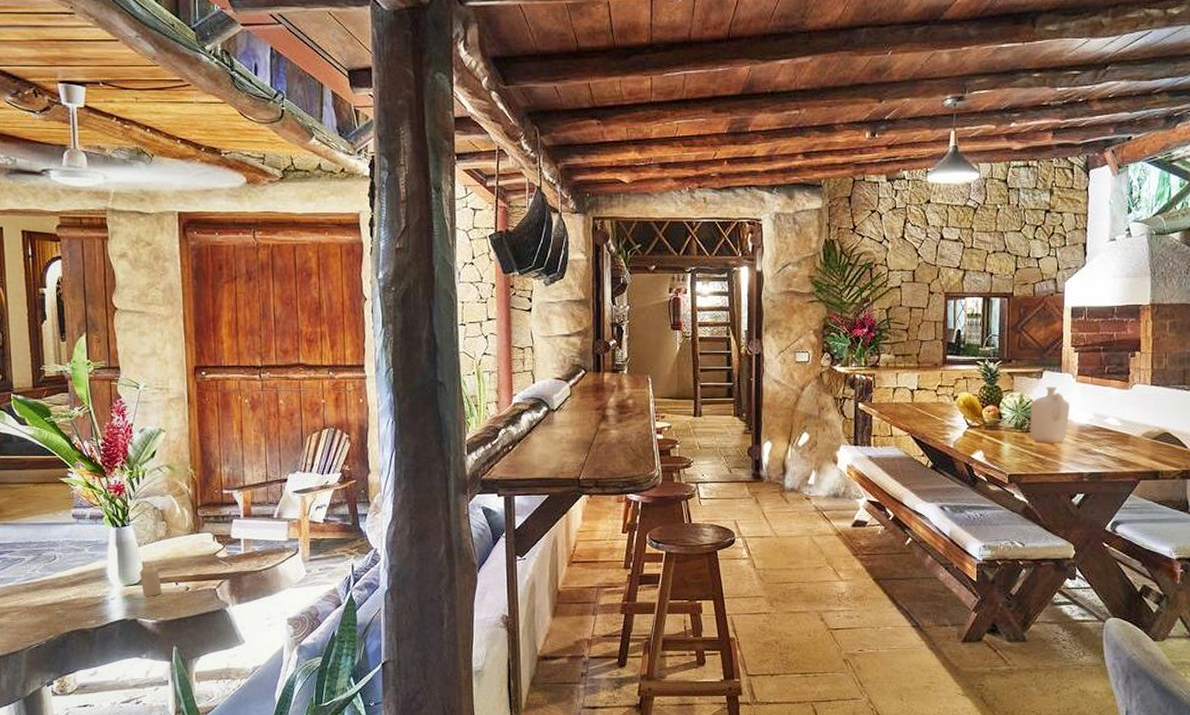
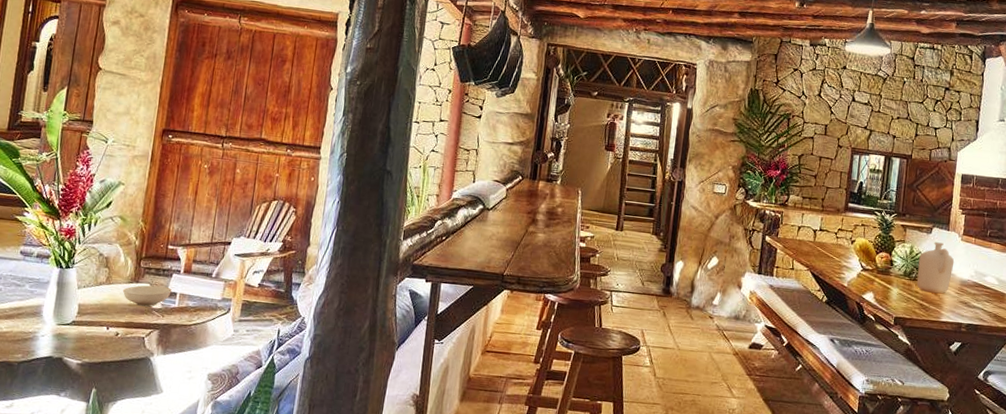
candle: present [140,565,162,596] -> none [73,307,93,338]
bowl: none [184,533,235,557] -> present [122,285,172,307]

